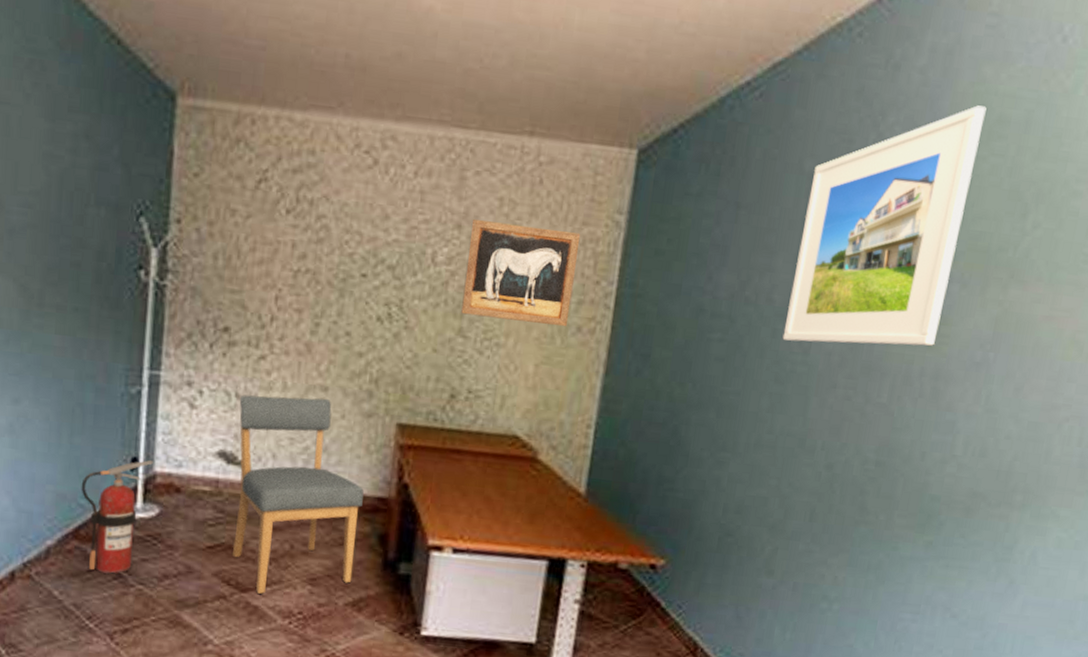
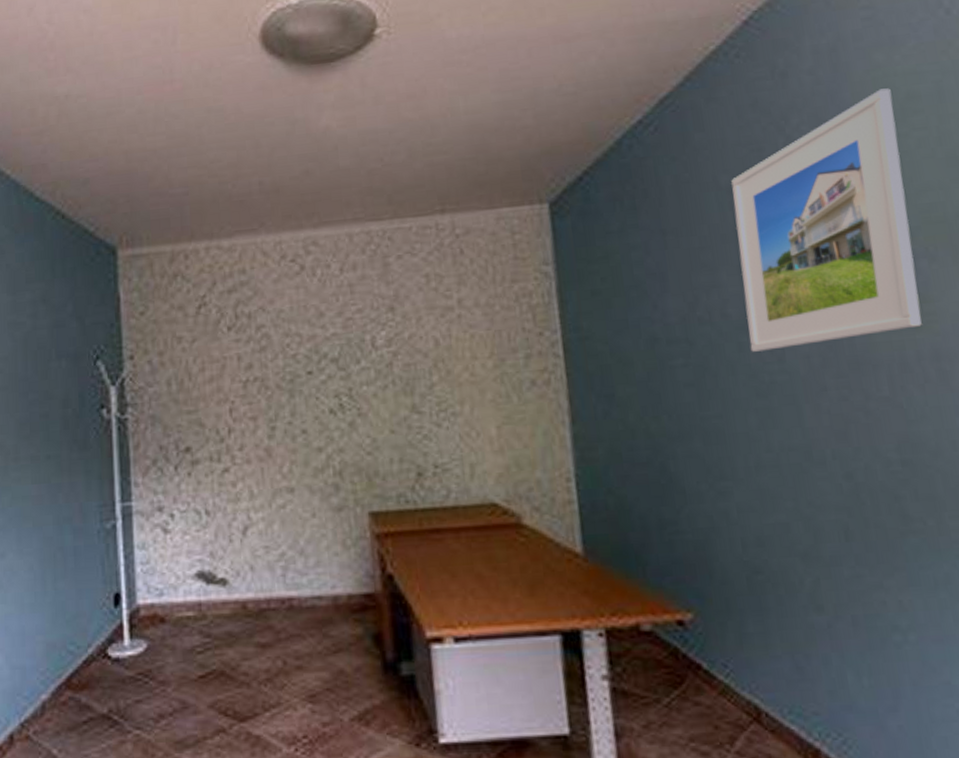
fire extinguisher: present [81,459,153,574] -> none [69,592,135,722]
chair: present [233,394,364,595] -> none [209,499,353,722]
wall art: present [461,220,581,327] -> none [403,291,521,391]

